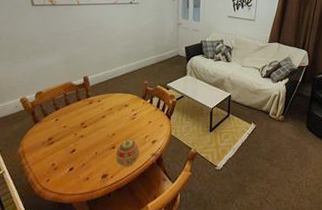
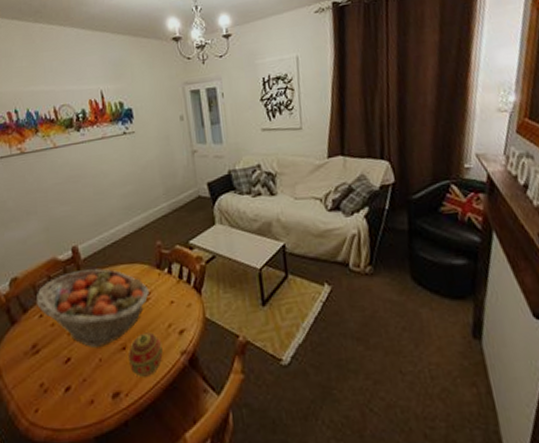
fruit basket: none [54,93,135,146] -> present [35,269,149,349]

